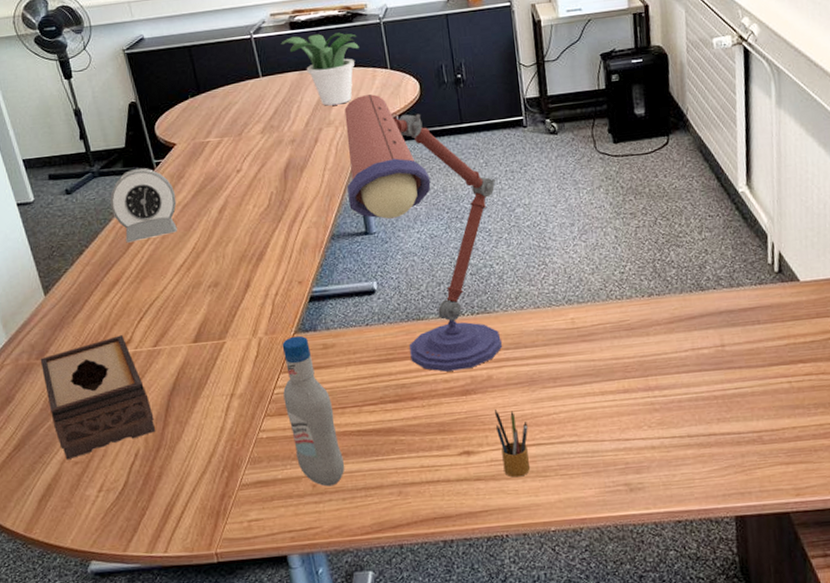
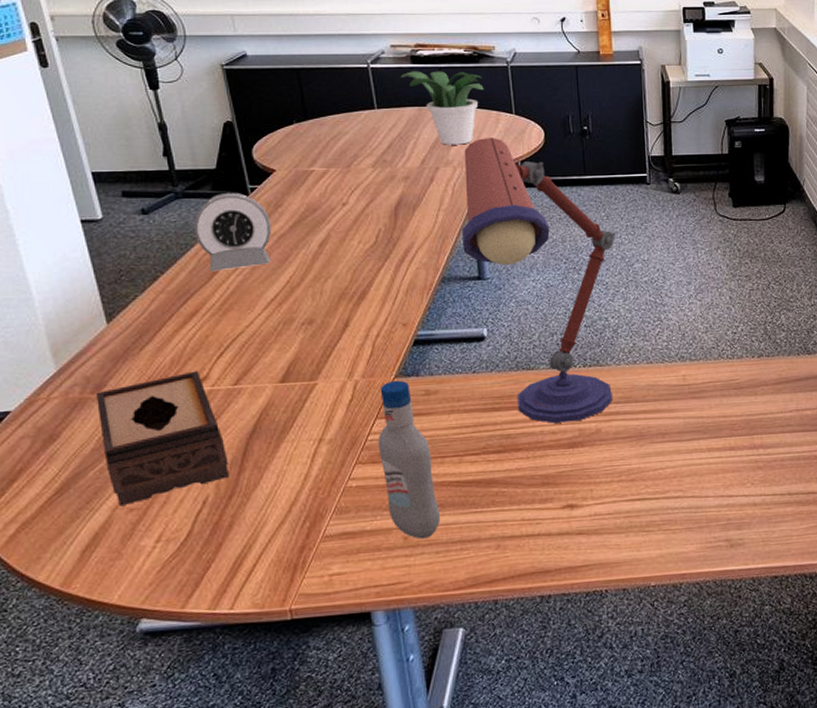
pencil box: present [495,410,531,478] -> none [601,463,634,532]

